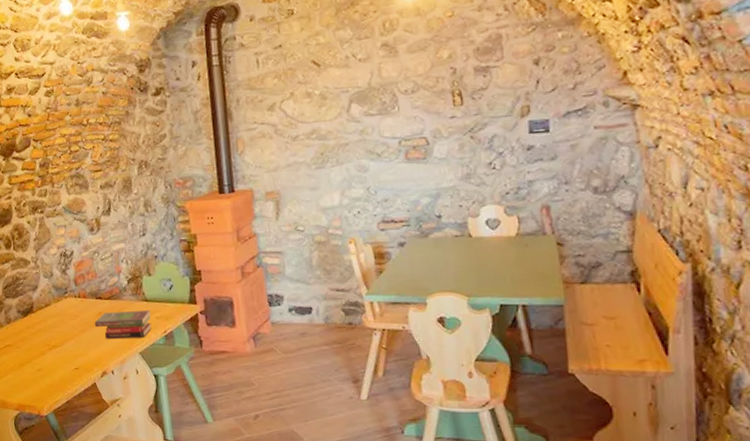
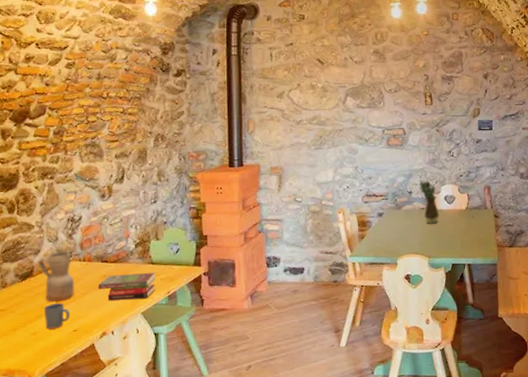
ceramic pitcher: none [36,287,74,338] -> present [37,251,75,302]
mug: none [45,339,72,366] -> present [43,302,71,329]
vase: none [450,200,480,255] -> present [419,180,439,224]

